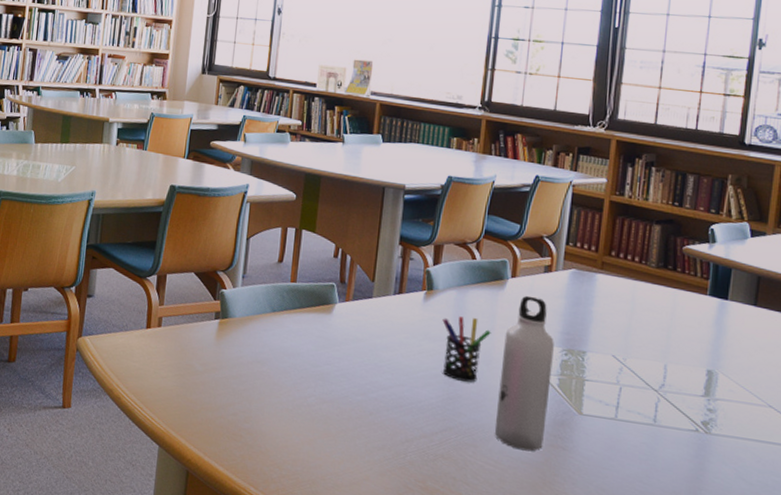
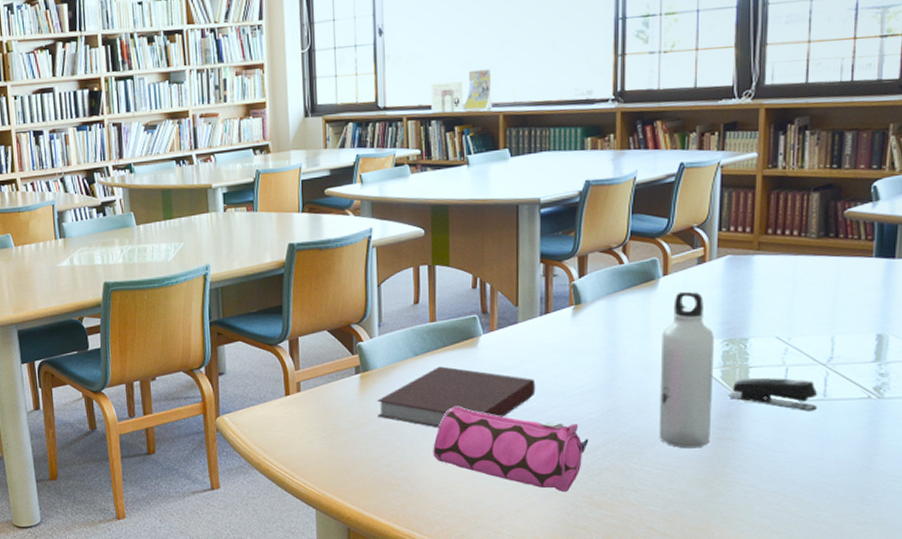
notebook: none [230,326,383,387] -> present [377,366,536,428]
pencil case: none [278,367,428,473] -> present [433,406,589,492]
pen holder: present [442,316,491,383] -> none [594,325,647,391]
stapler: none [563,390,648,435] -> present [728,377,818,411]

